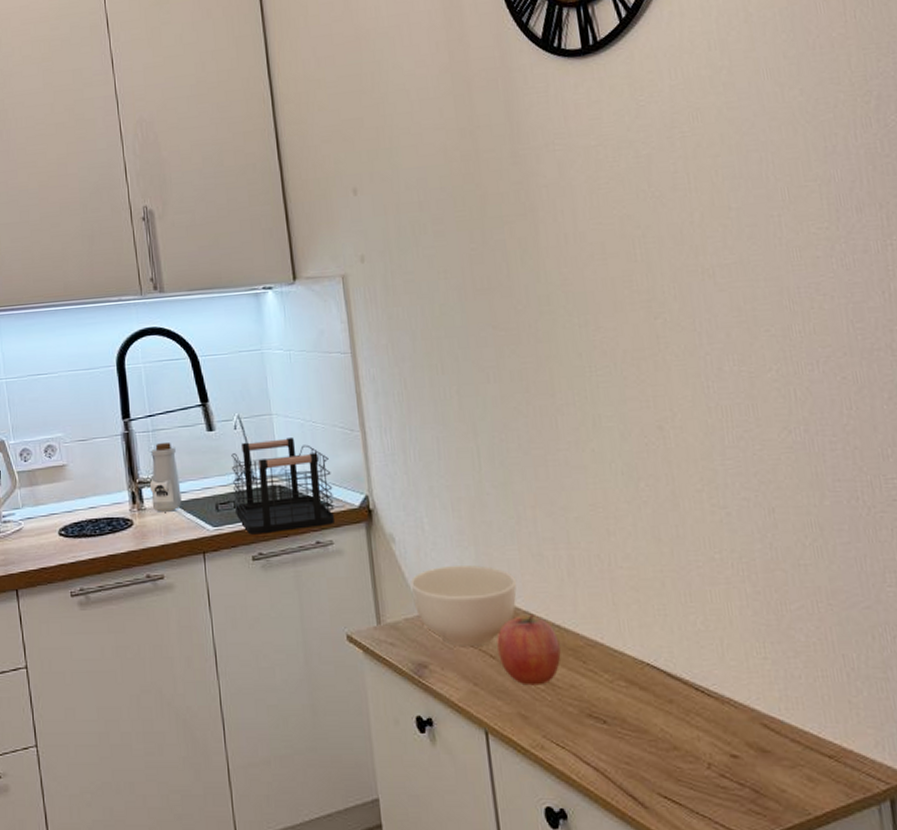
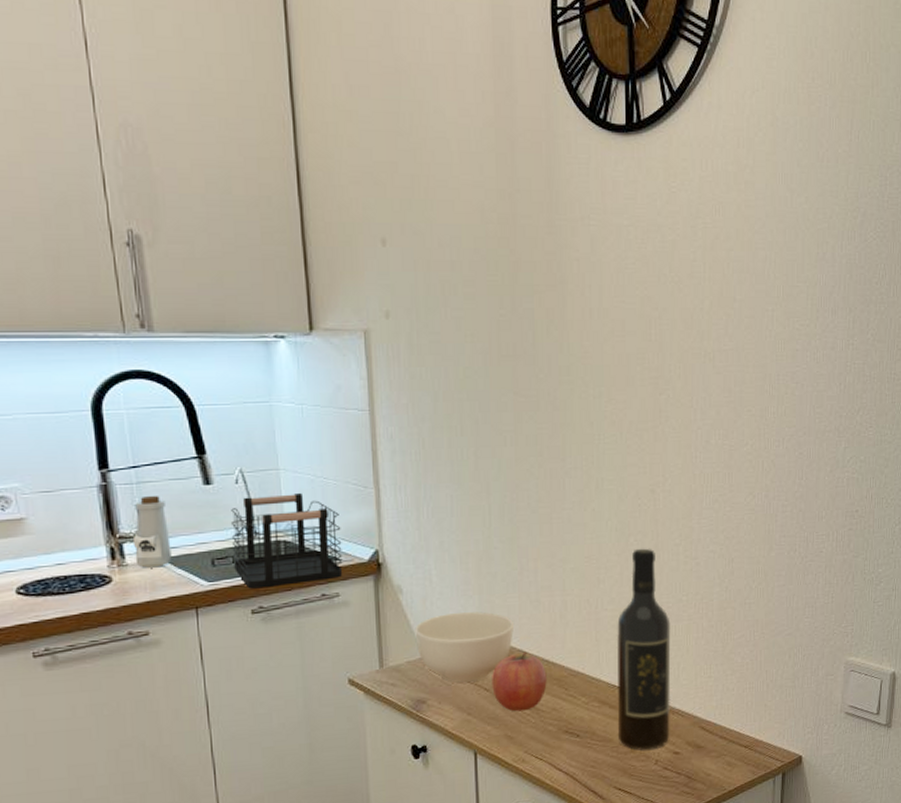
wine bottle: none [636,494,723,748] -> present [616,548,671,750]

